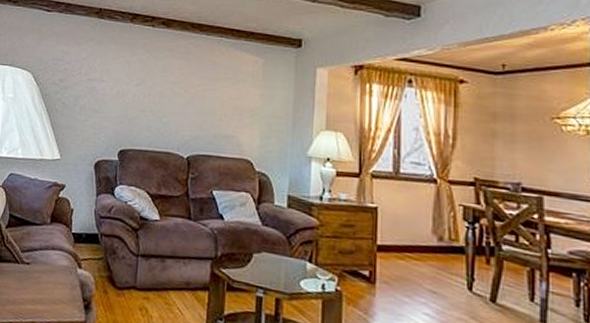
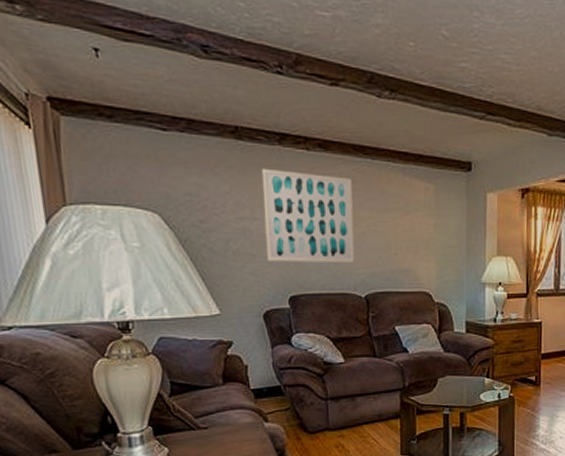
wall art: none [106,40,187,125] -> present [261,168,355,263]

